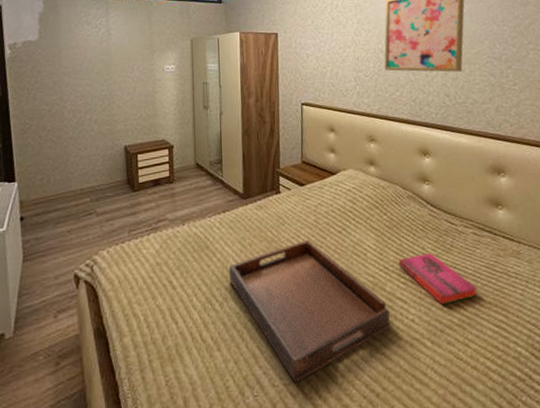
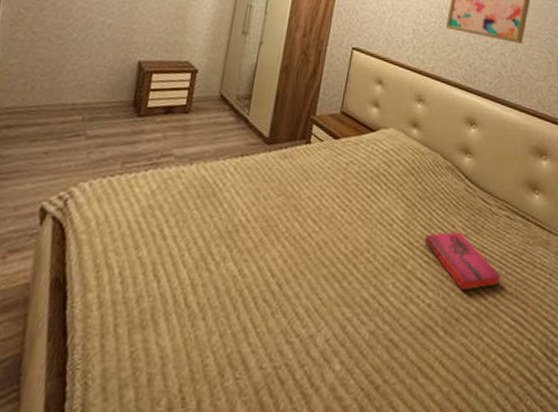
serving tray: present [229,239,390,383] -> none [233,200,407,367]

